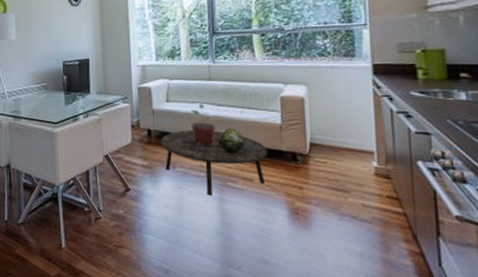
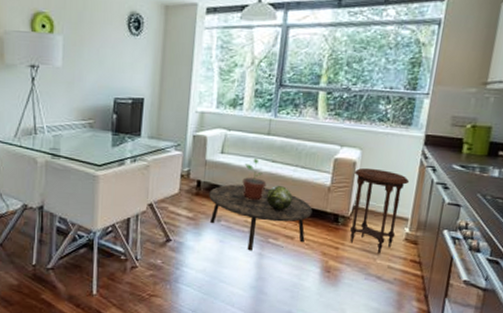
side table: none [305,103,366,191] -> present [350,167,410,254]

